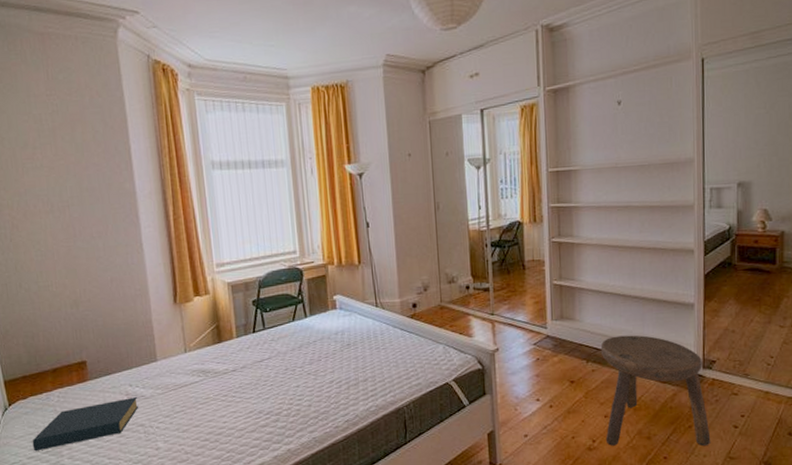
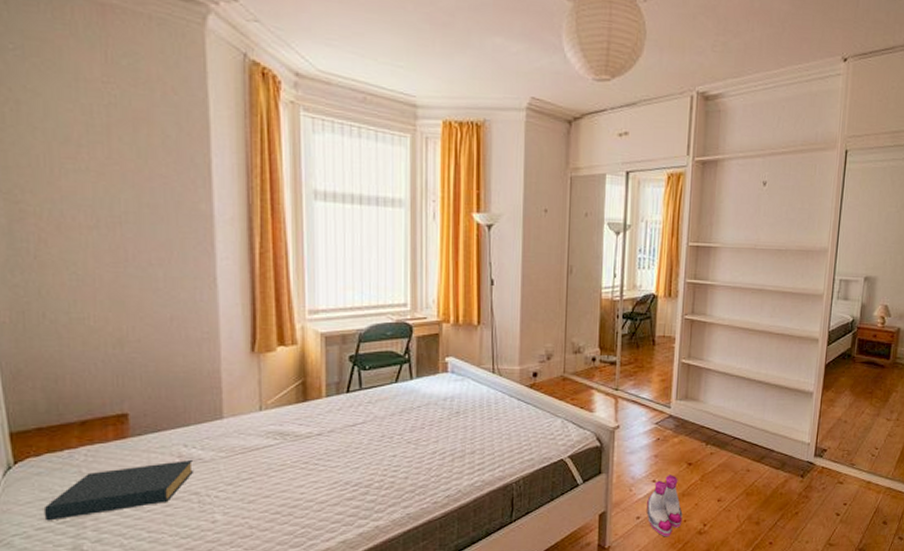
boots: none [533,393,570,454] -> present [647,475,683,537]
stool: present [600,335,711,446] -> none [716,419,815,532]

